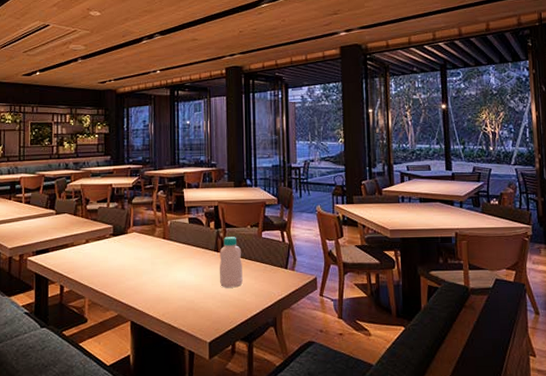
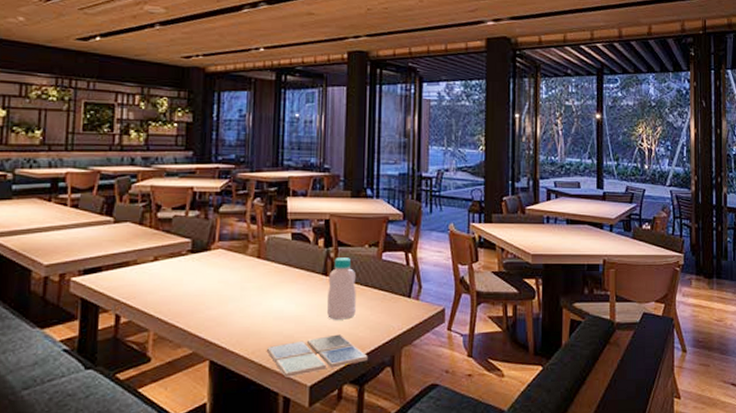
drink coaster: none [173,300,255,335] -> present [266,334,368,377]

